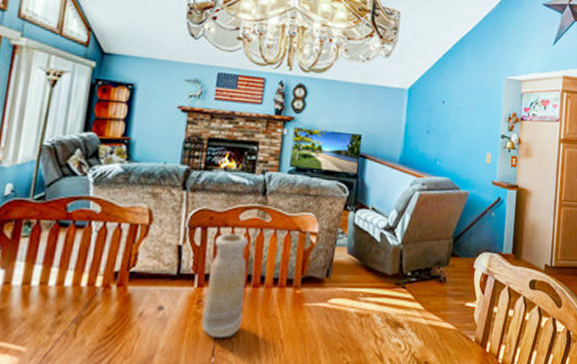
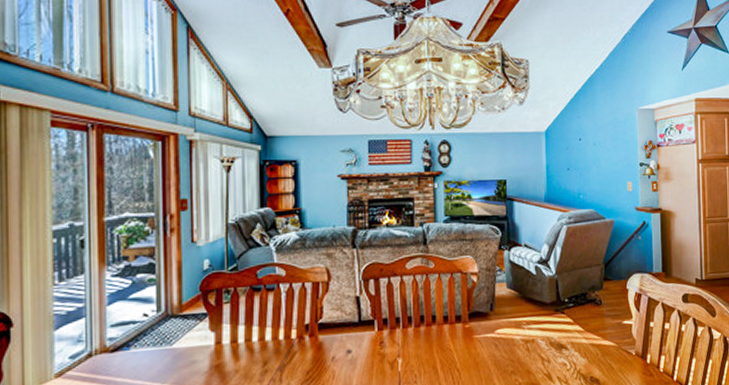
vase: present [201,233,248,339] -> none [385,281,421,373]

